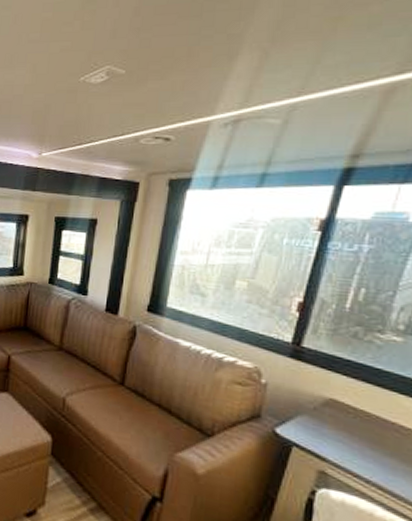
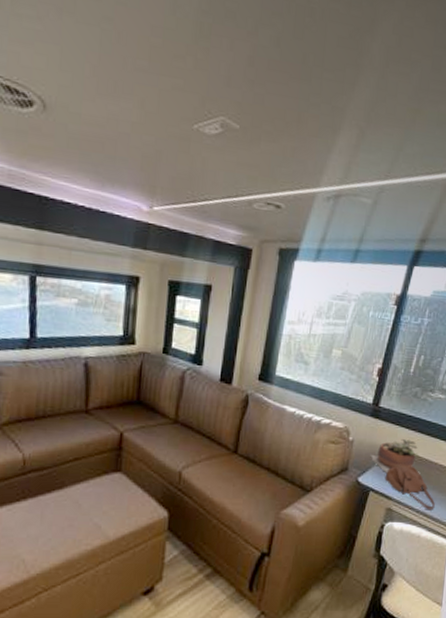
succulent plant: none [291,386,369,434] -> present [370,438,420,474]
handbag: none [314,420,395,484] -> present [384,465,435,511]

